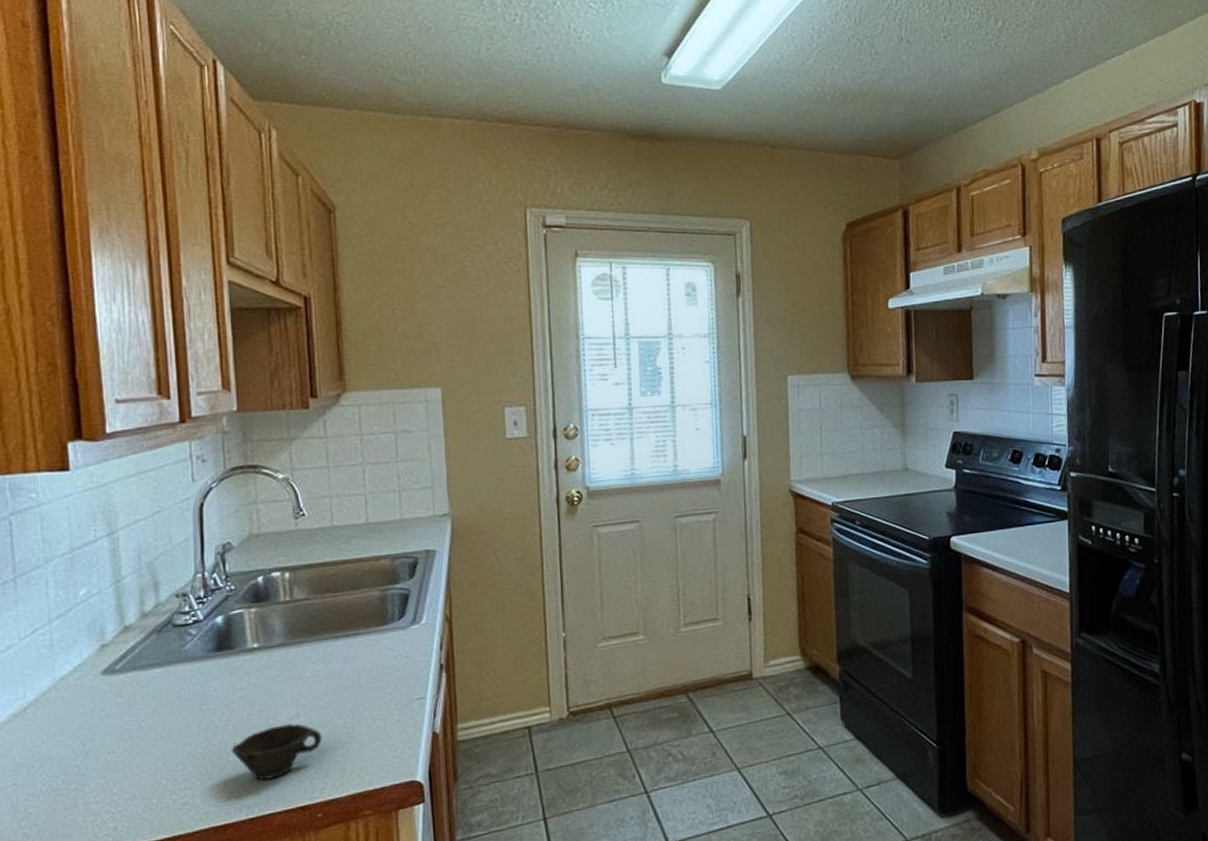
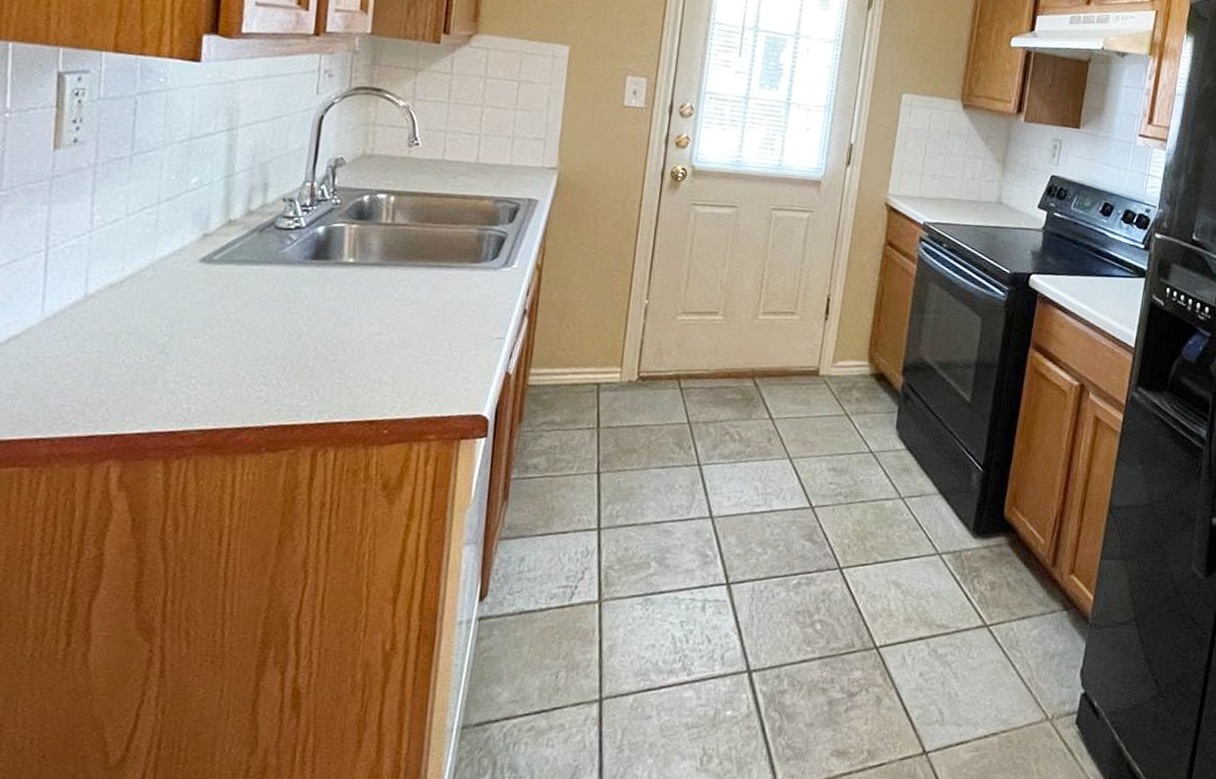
cup: present [231,724,322,780] -> none [311,340,400,389]

